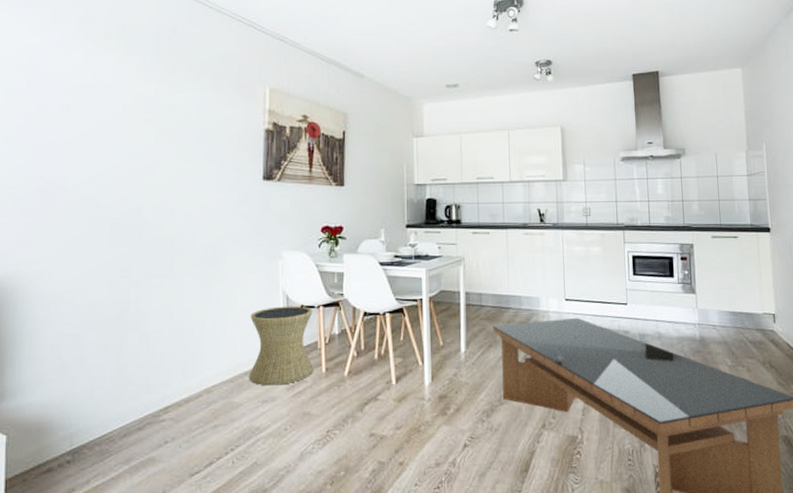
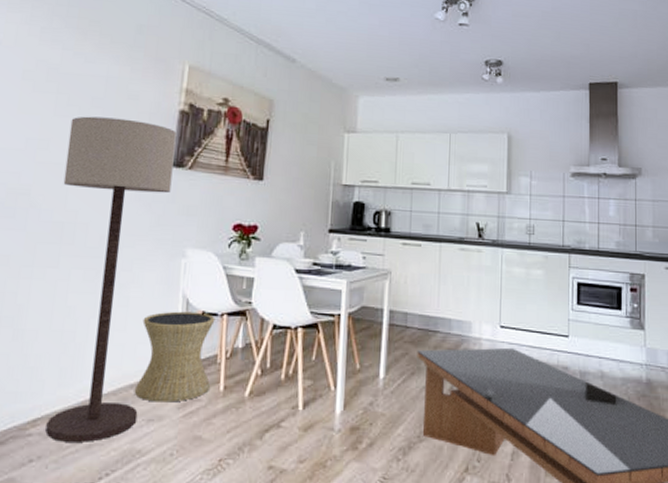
floor lamp: none [169,141,264,425] -> present [45,116,176,442]

